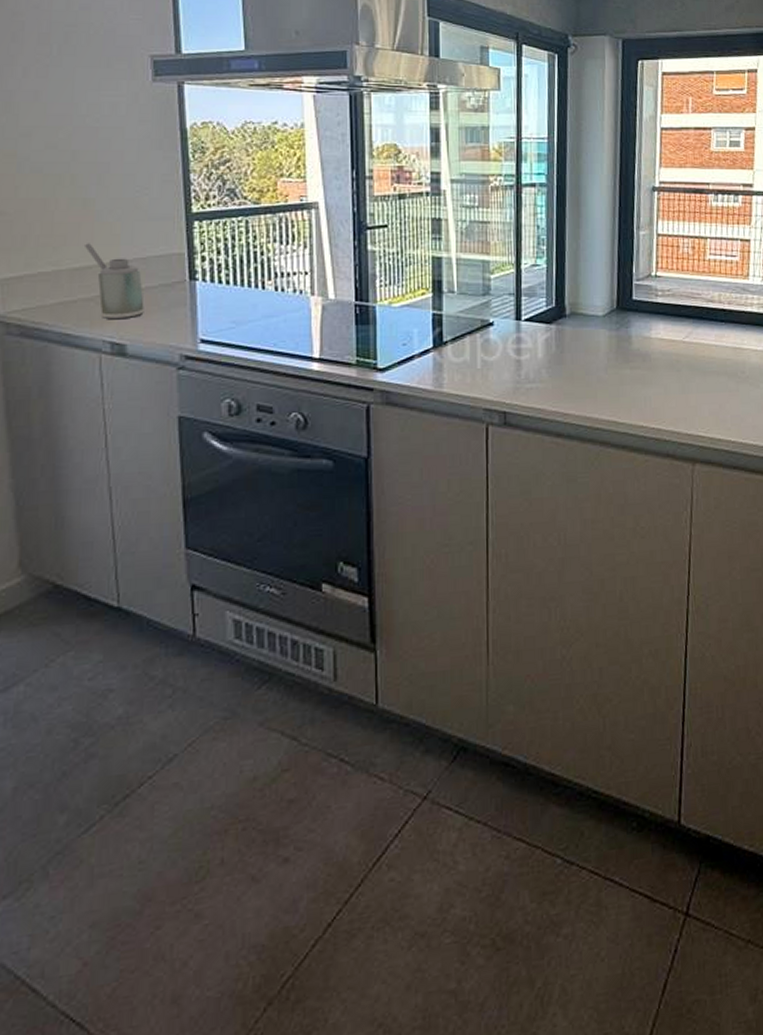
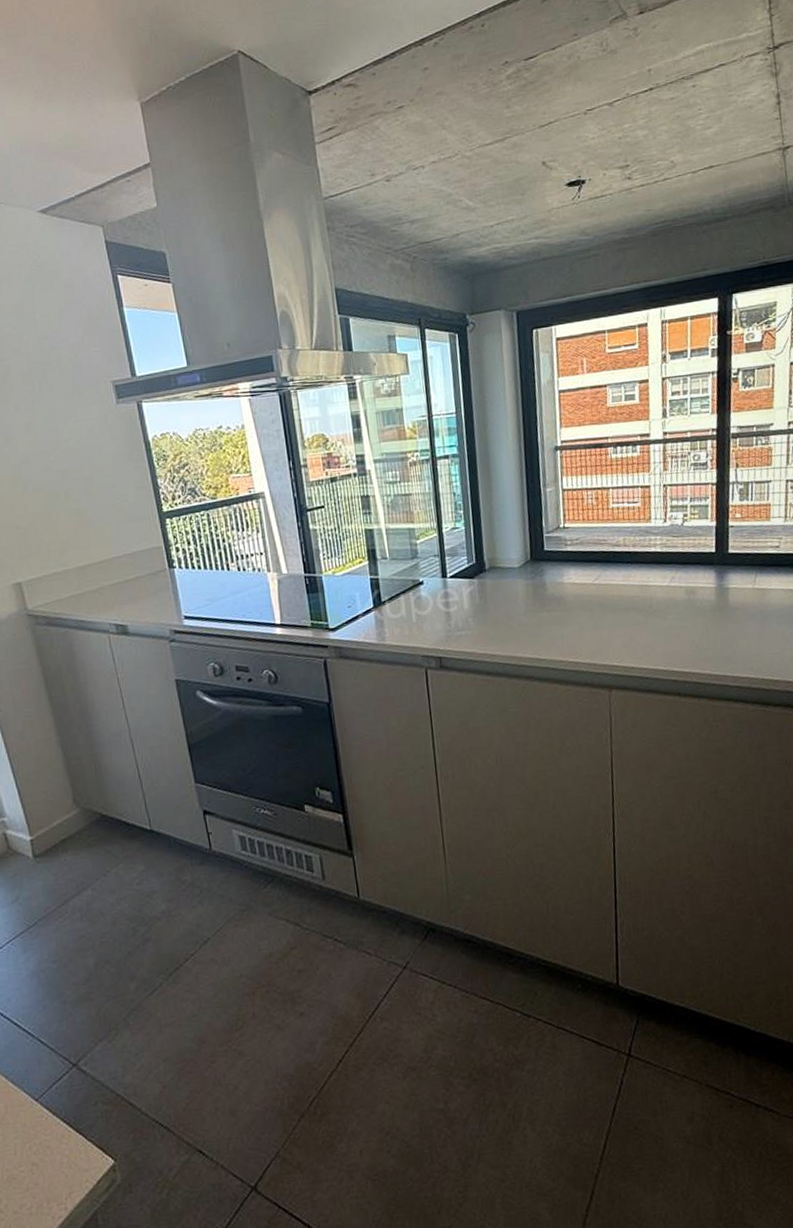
soap dispenser: present [85,243,144,320] -> none [84,545,137,607]

